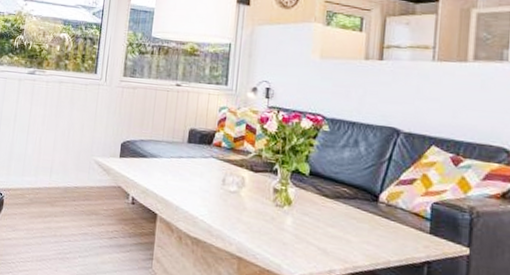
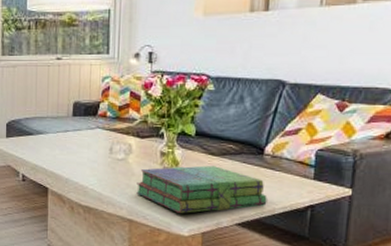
stack of books: none [247,204,382,258] -> present [136,165,267,213]

